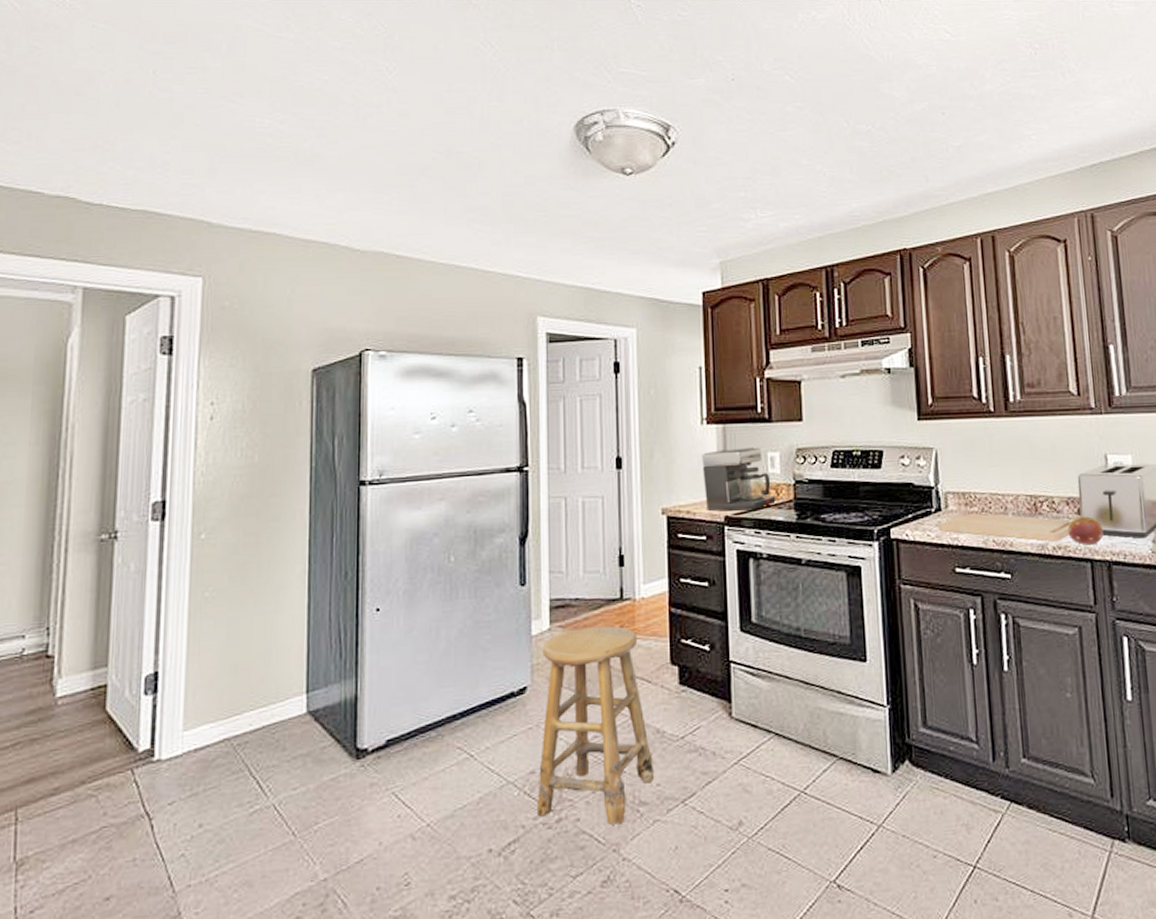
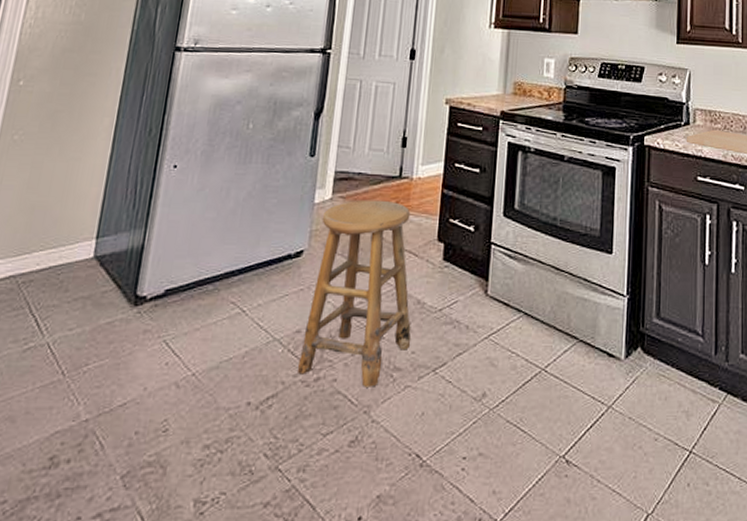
coffee maker: present [702,447,776,511] -> none [485,51,548,108]

